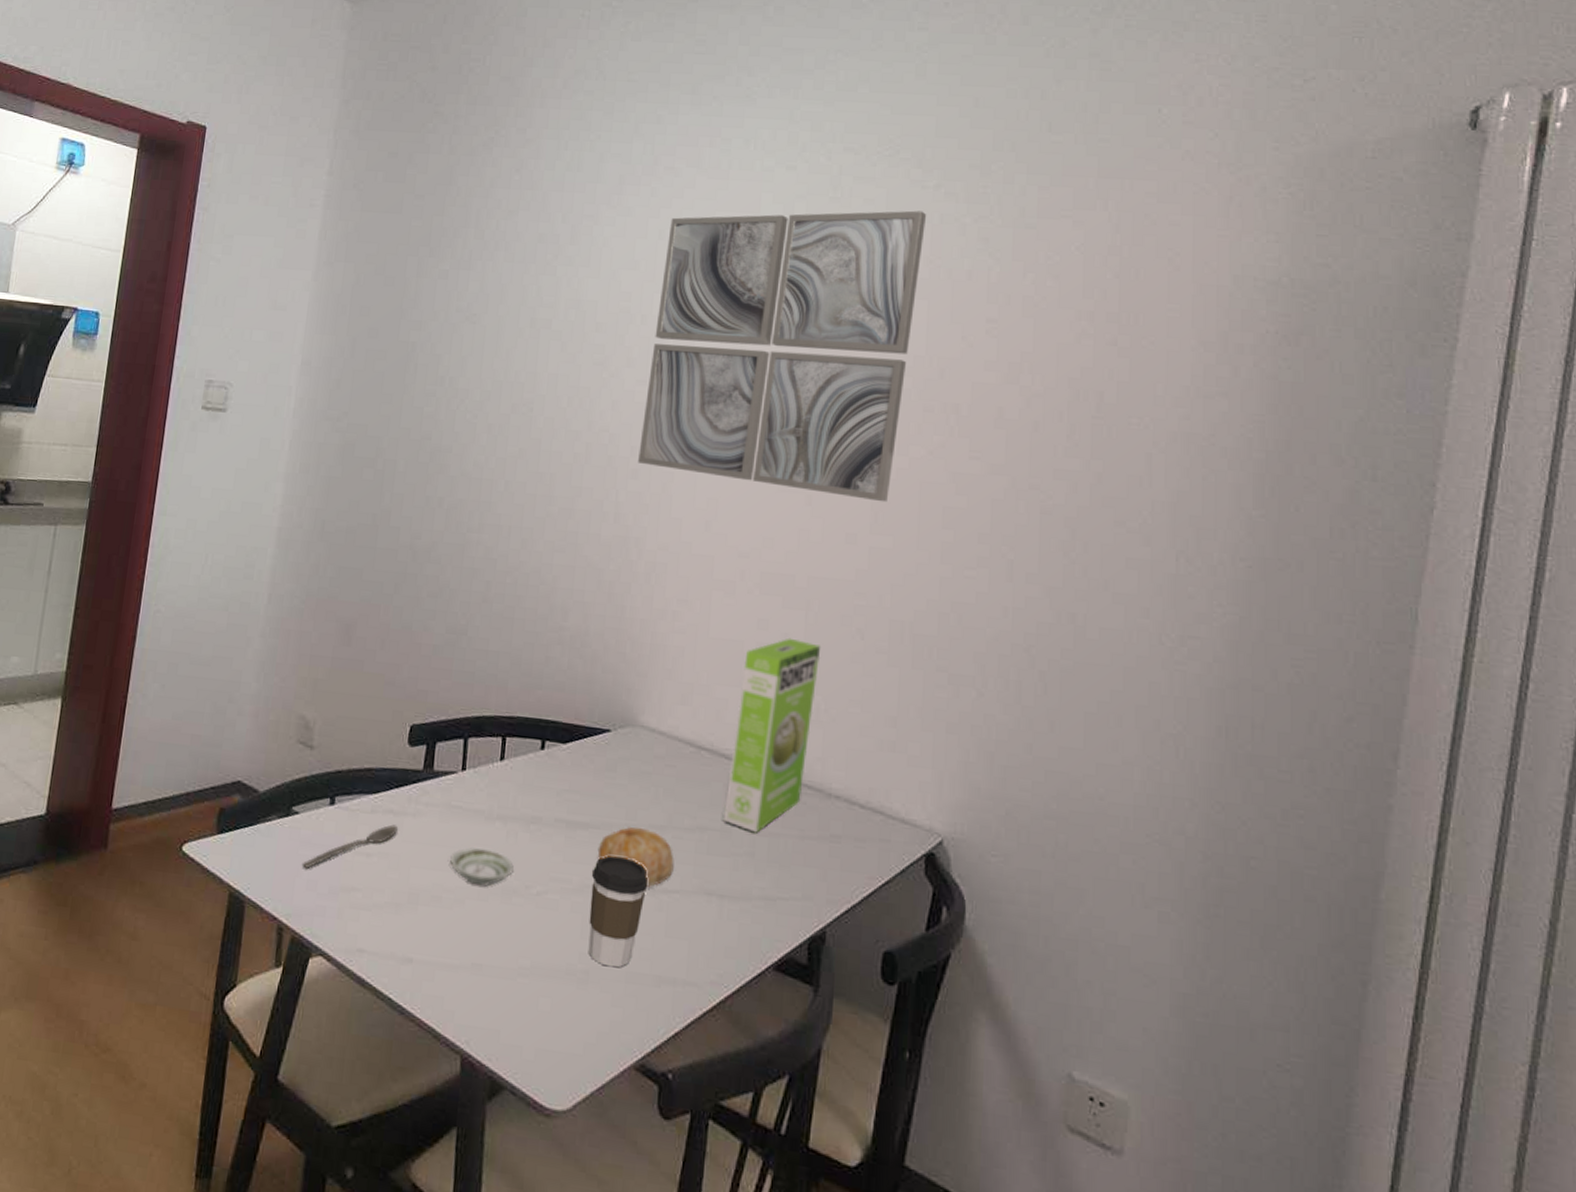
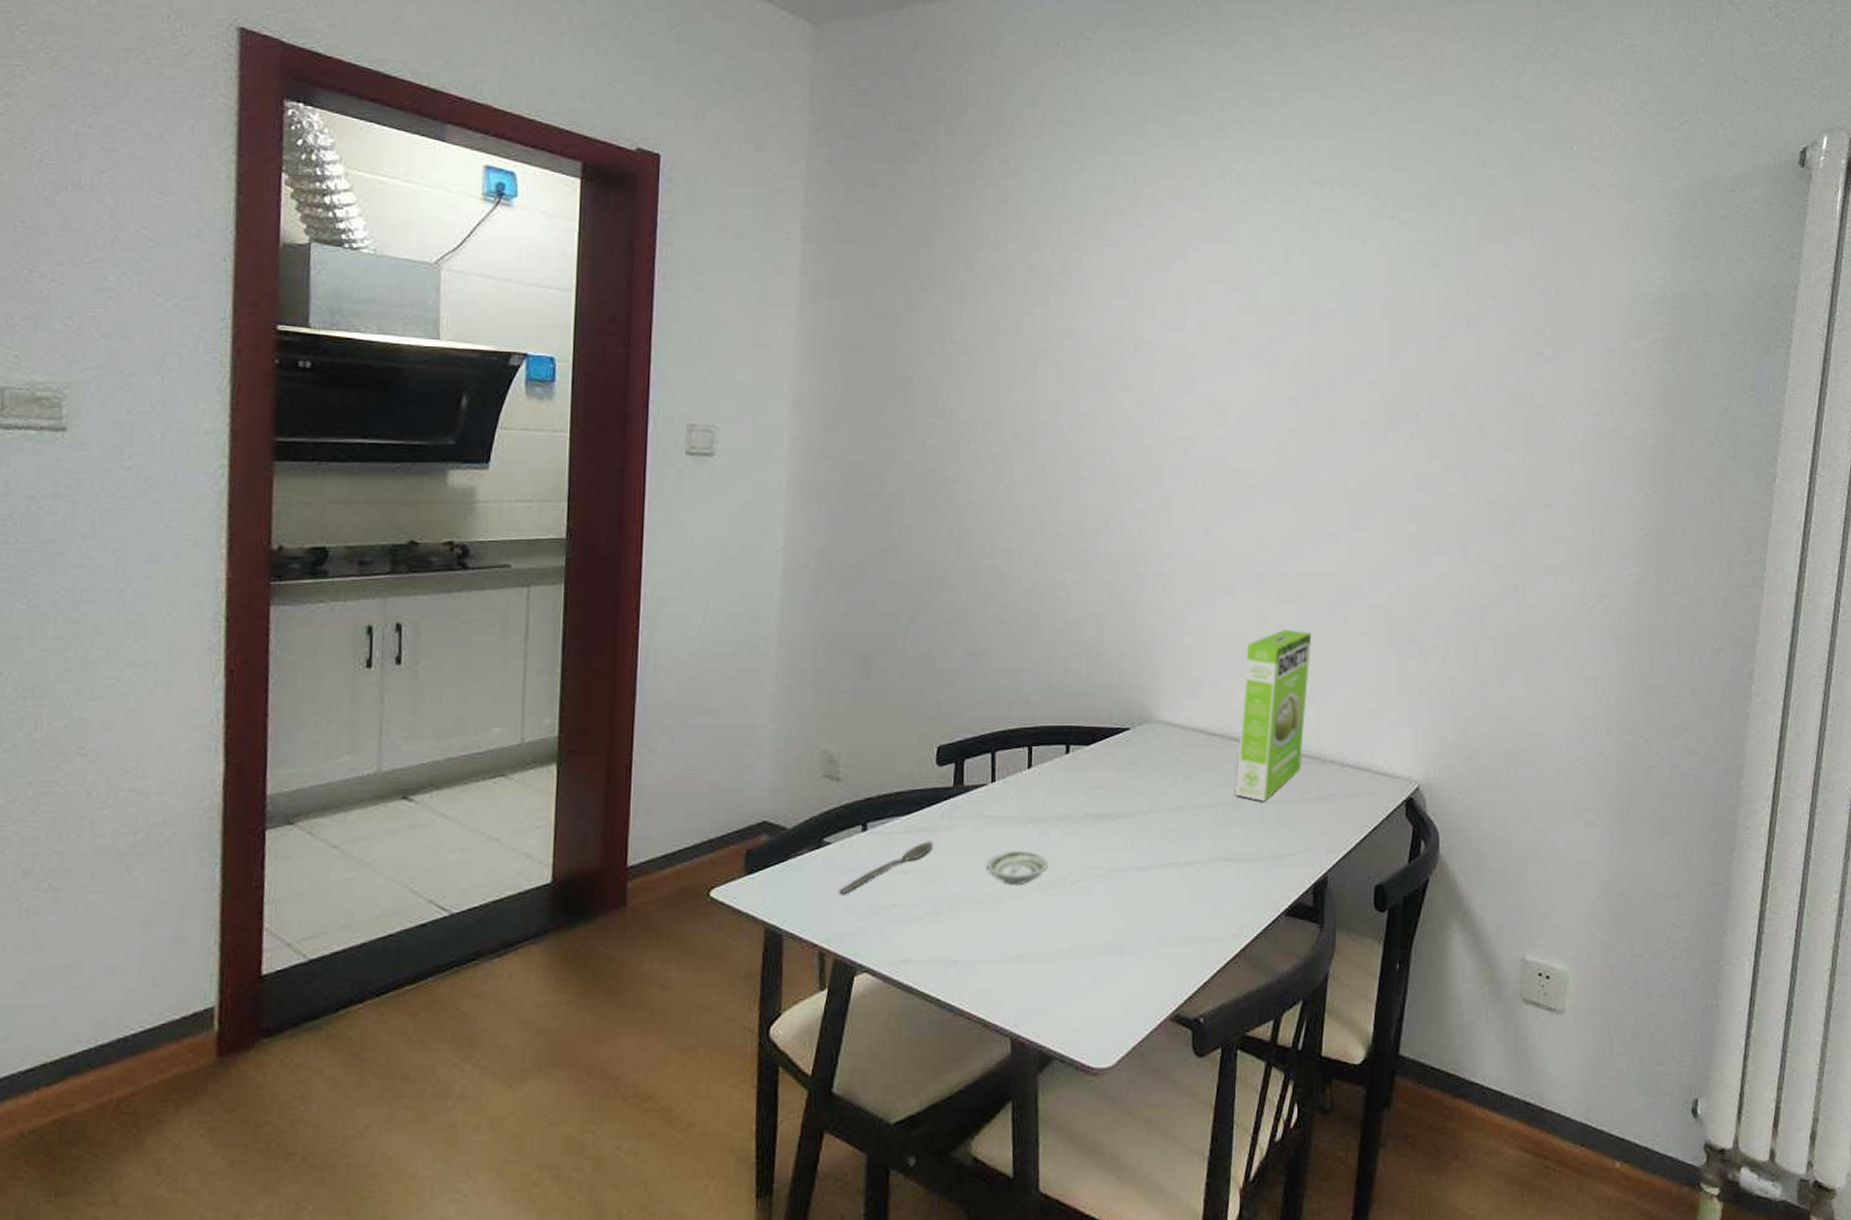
coffee cup: present [588,855,649,968] -> none [1121,838,1173,937]
fruit: present [597,826,674,887] -> none [1125,811,1194,862]
wall art: present [638,210,927,503] -> none [1140,238,1385,503]

